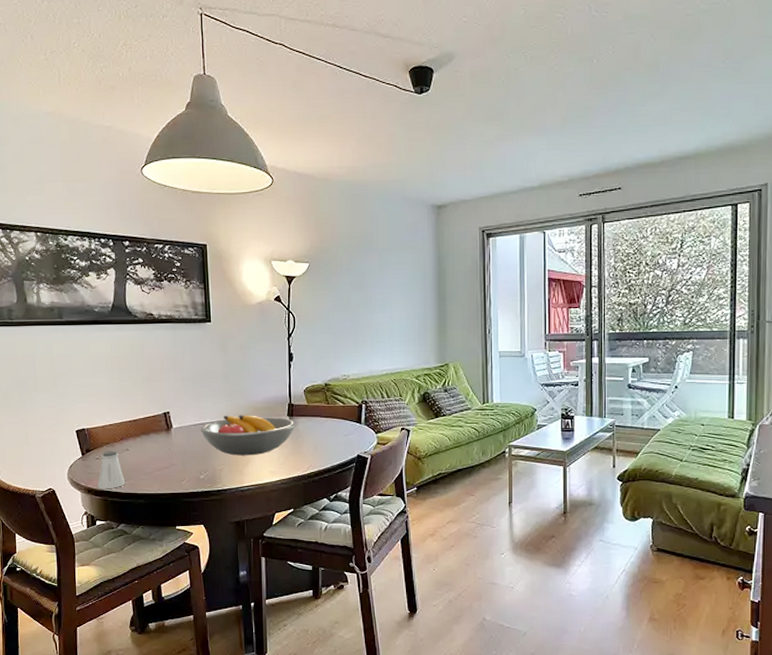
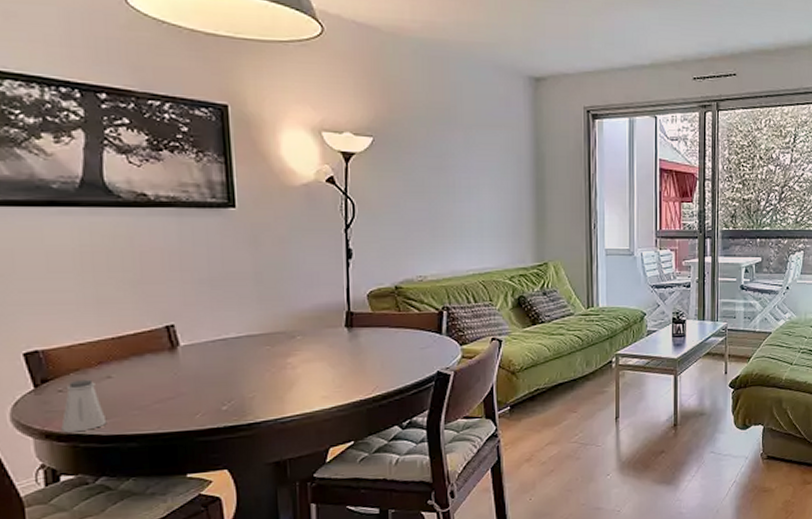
fruit bowl: present [200,415,297,456] -> none [221,326,358,379]

